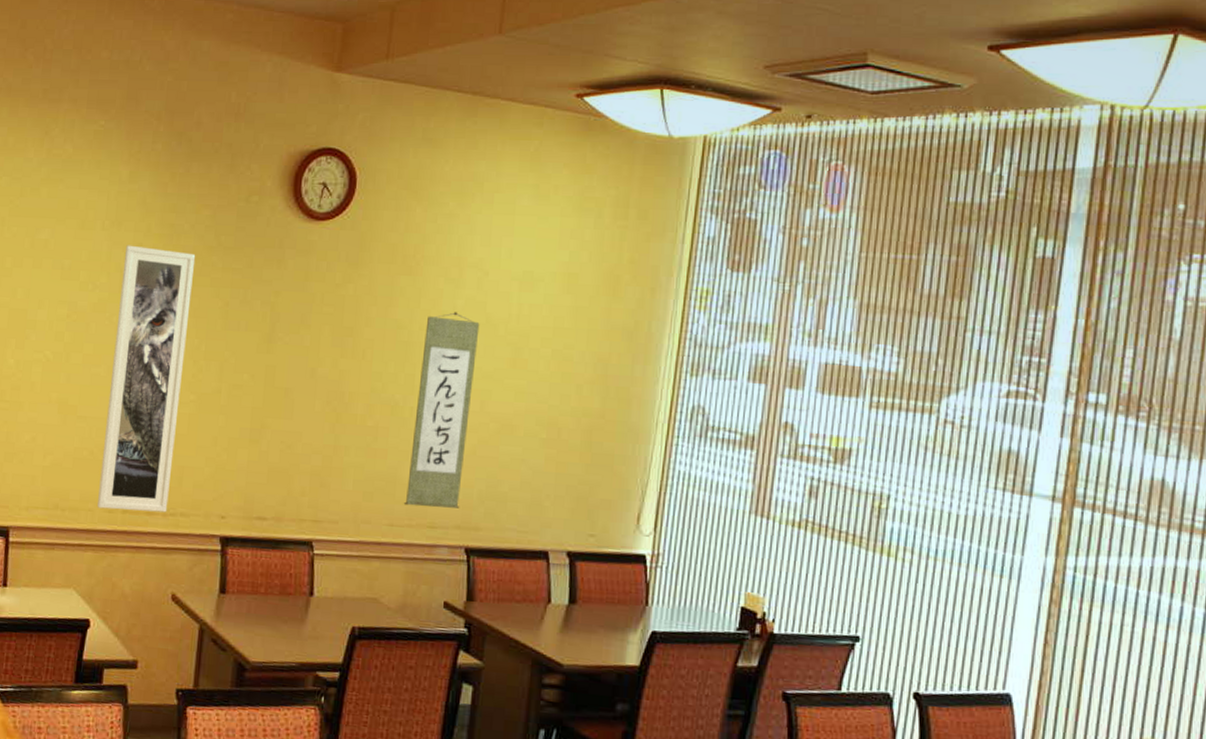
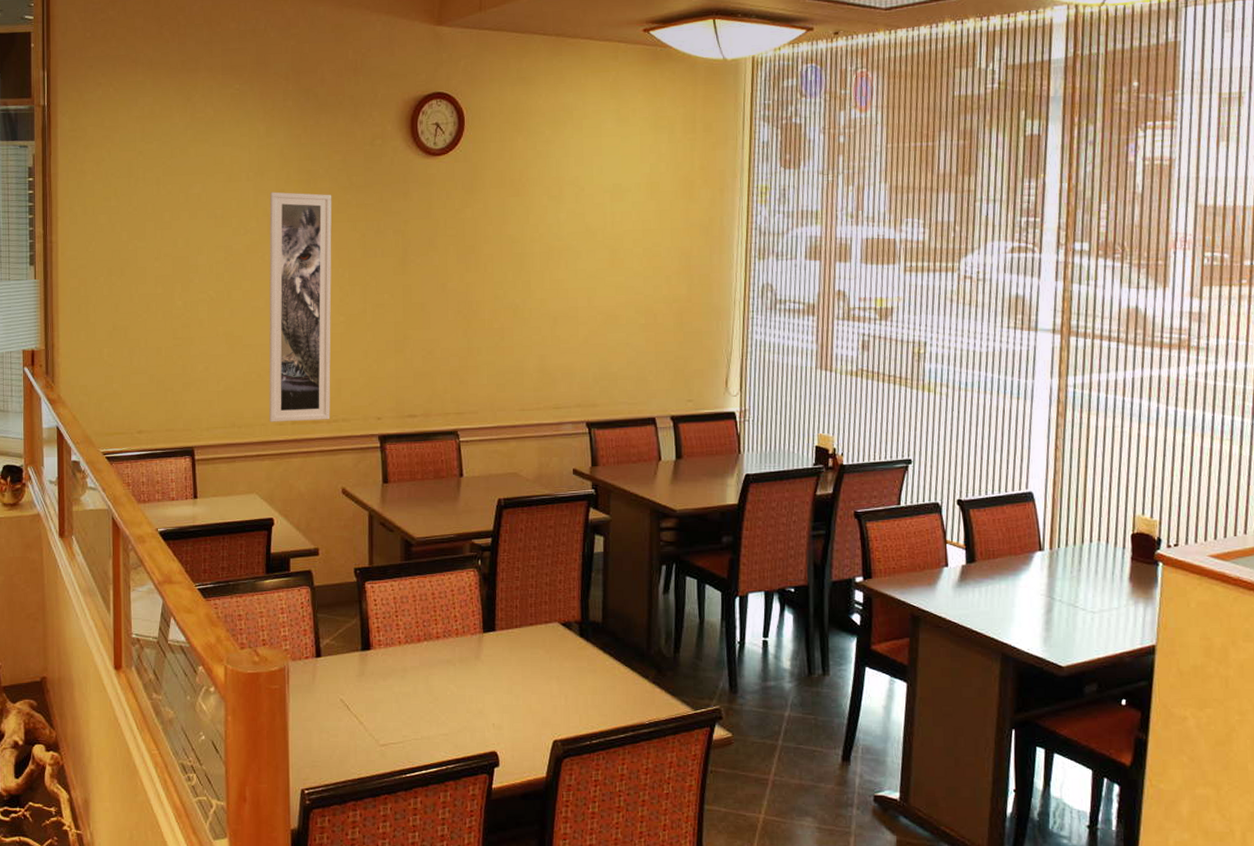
wall scroll: present [403,312,480,509] -> none [531,224,581,392]

